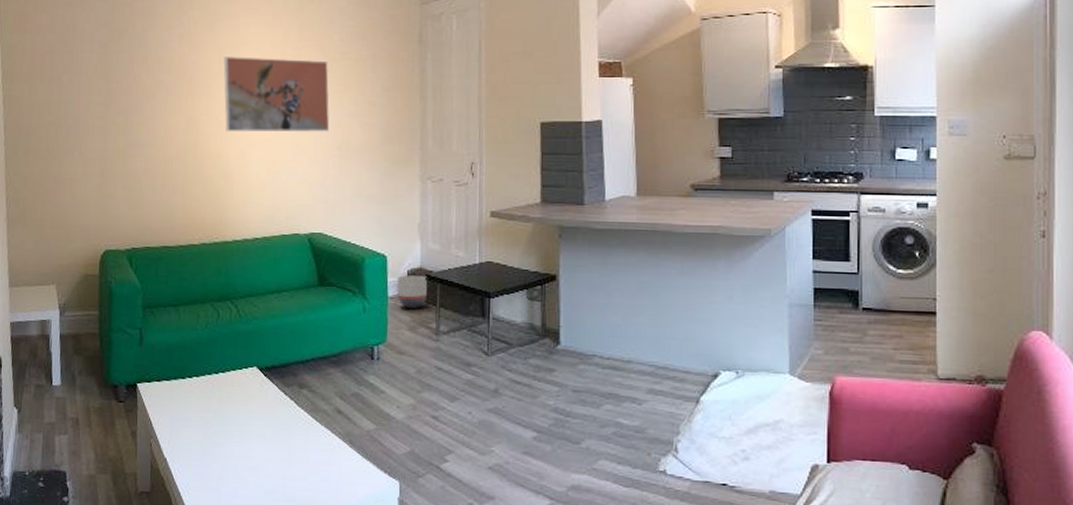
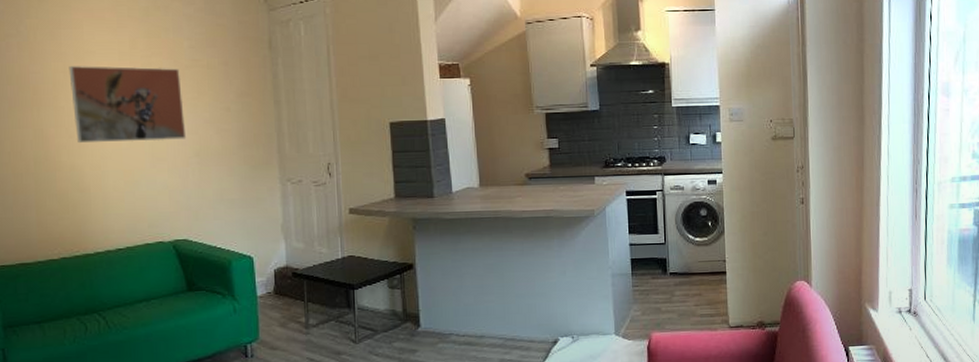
planter: present [397,275,428,308] -> none [265,274,295,305]

